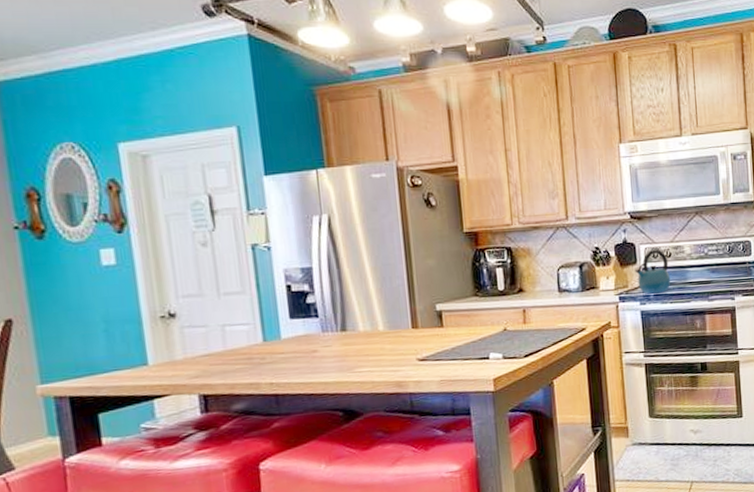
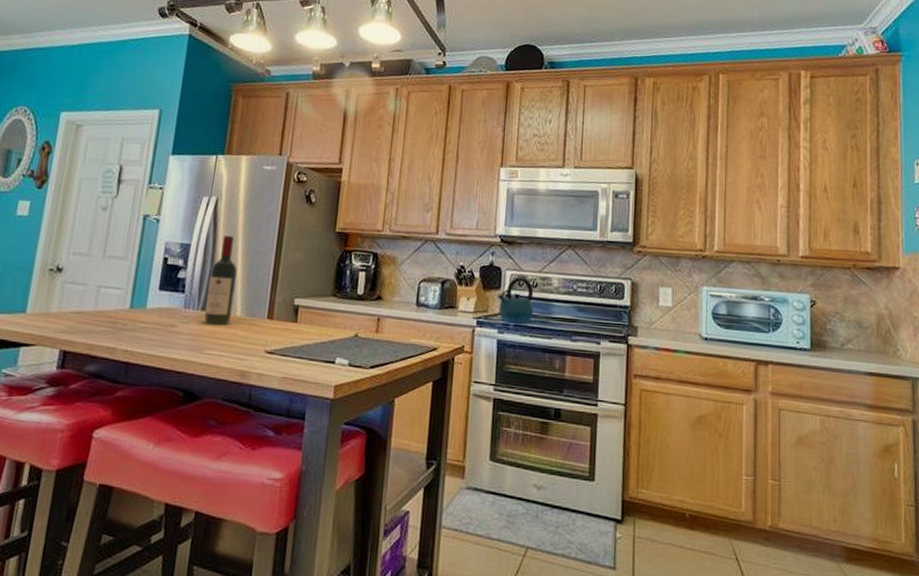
wine bottle: none [341,253,375,345] -> present [204,236,237,326]

